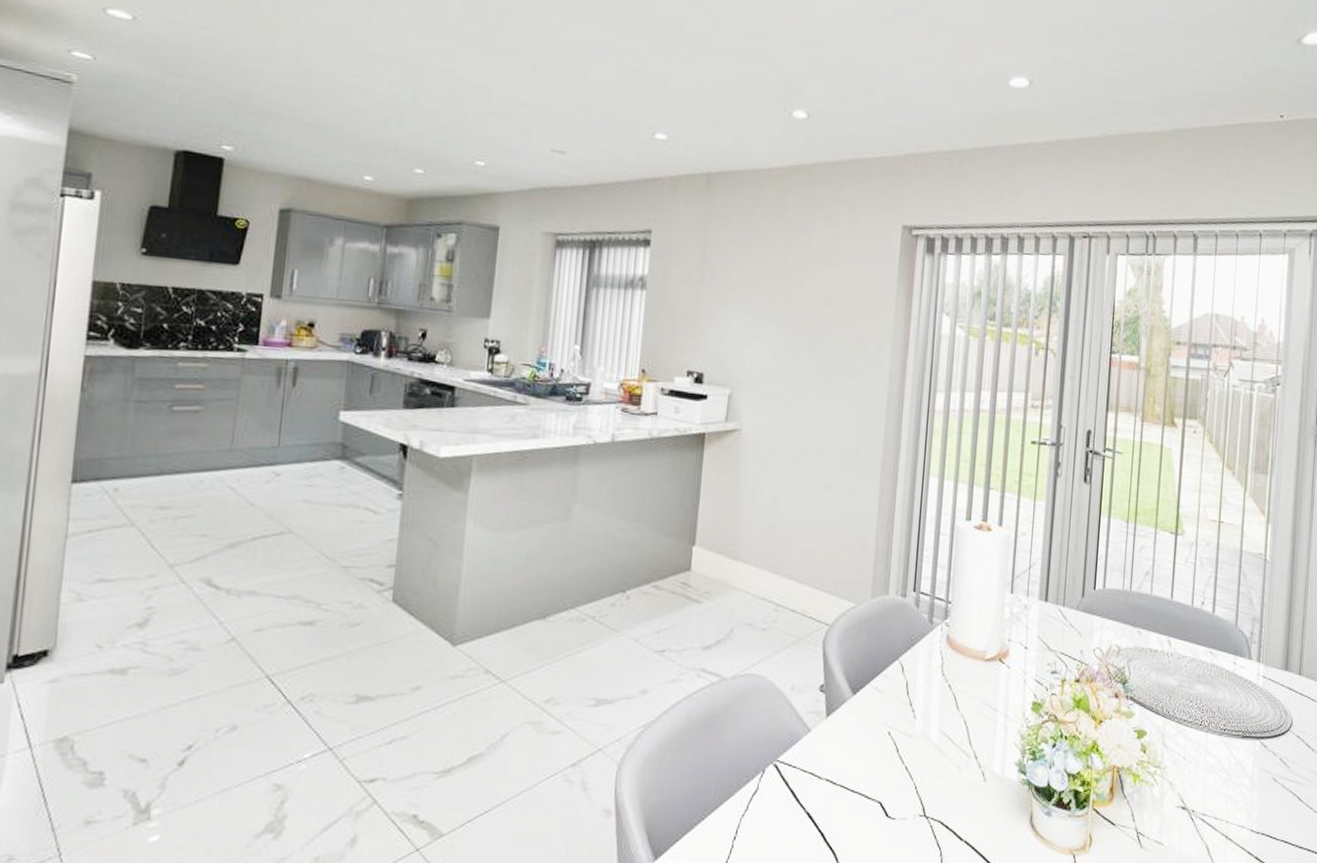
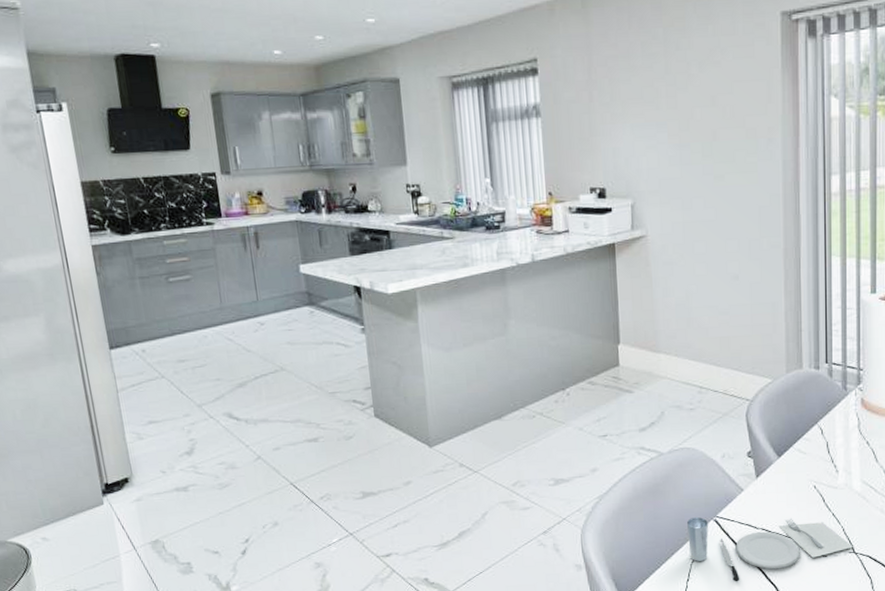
place setting: none [741,758,924,844] -> present [686,516,853,582]

